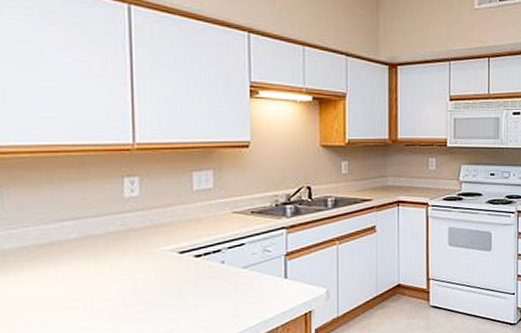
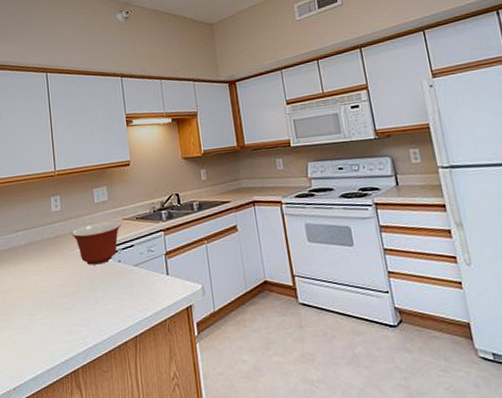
mixing bowl: none [153,214,229,267] -> present [71,221,121,265]

